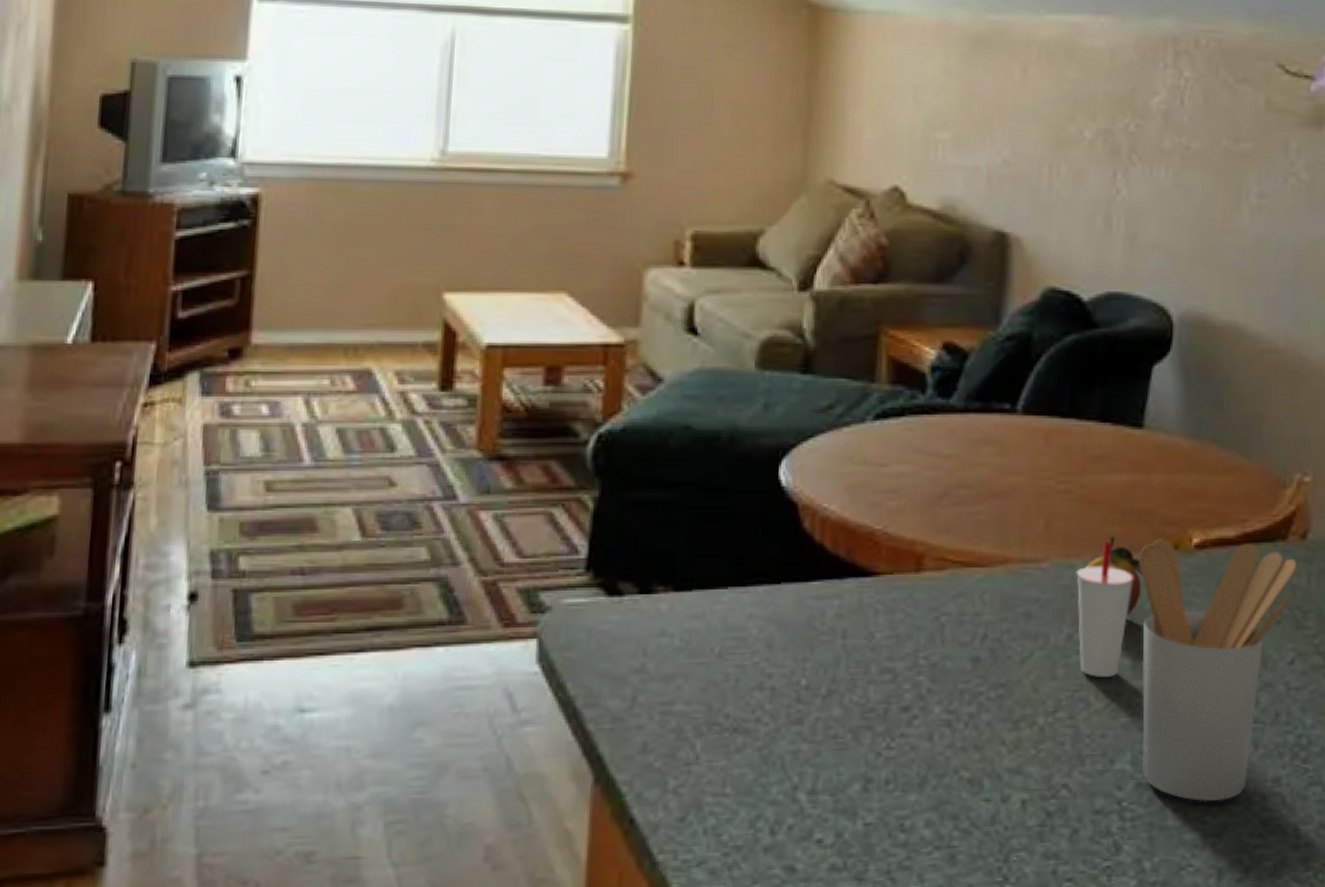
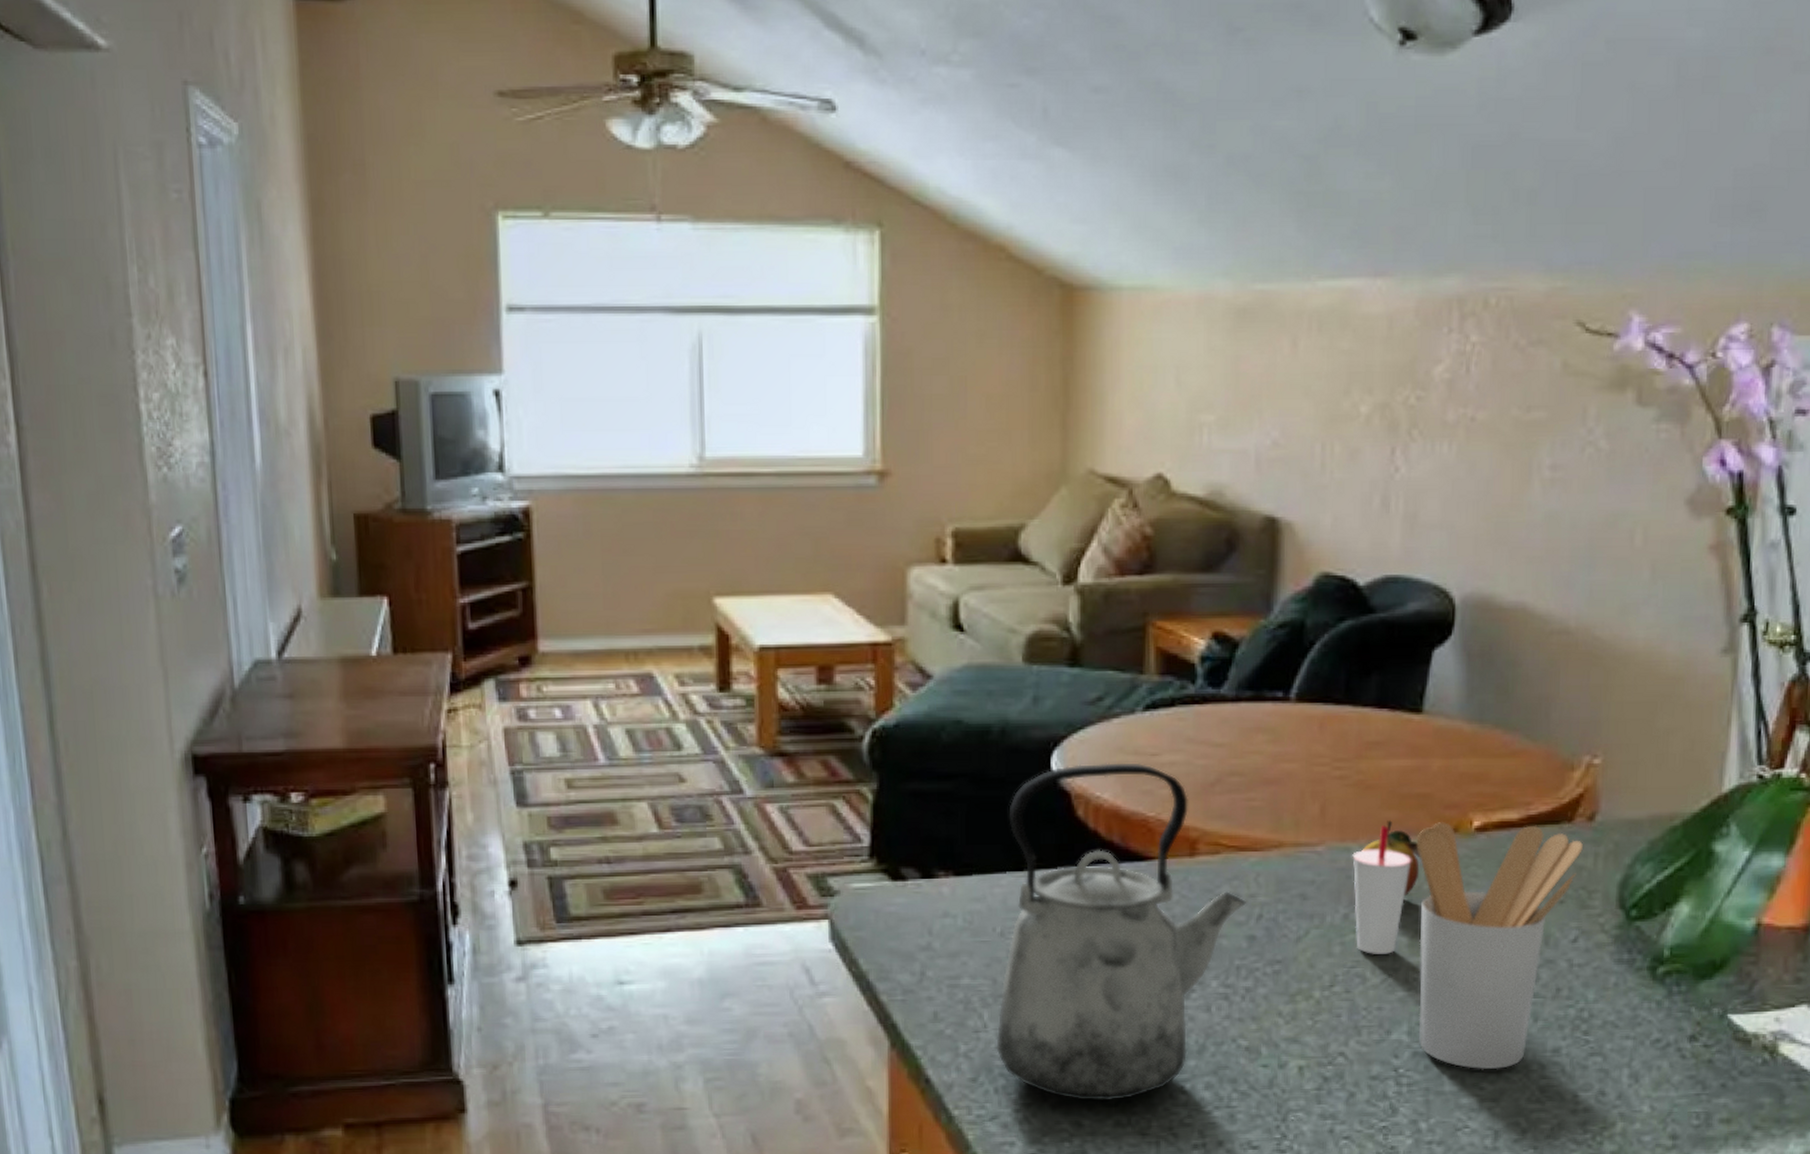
kettle: none [707,473,971,843] -> present [996,762,1246,1102]

